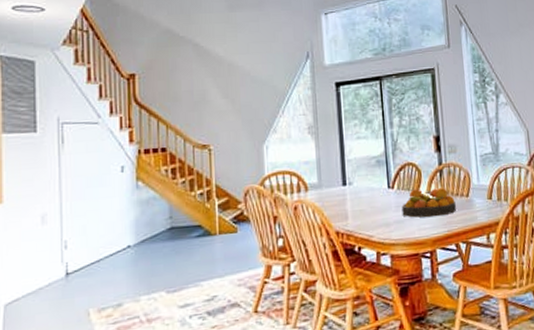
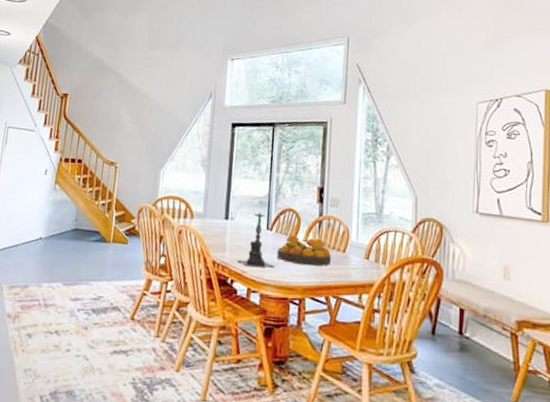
candle holder: none [362,171,401,230] -> present [237,211,275,268]

